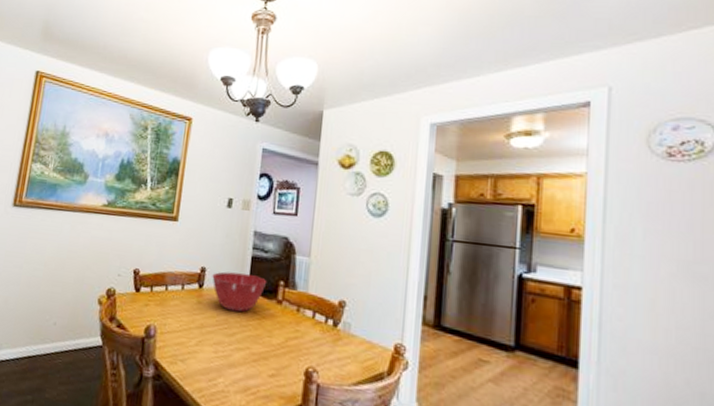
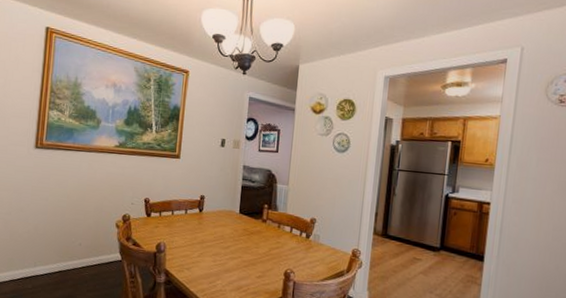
mixing bowl: present [212,271,267,312] -> none [210,198,254,230]

